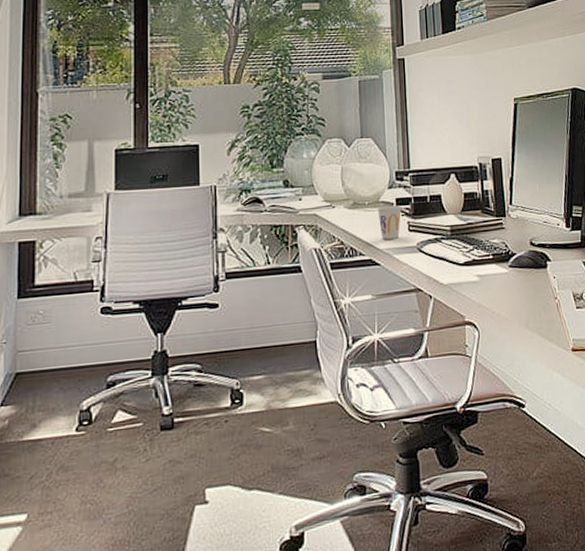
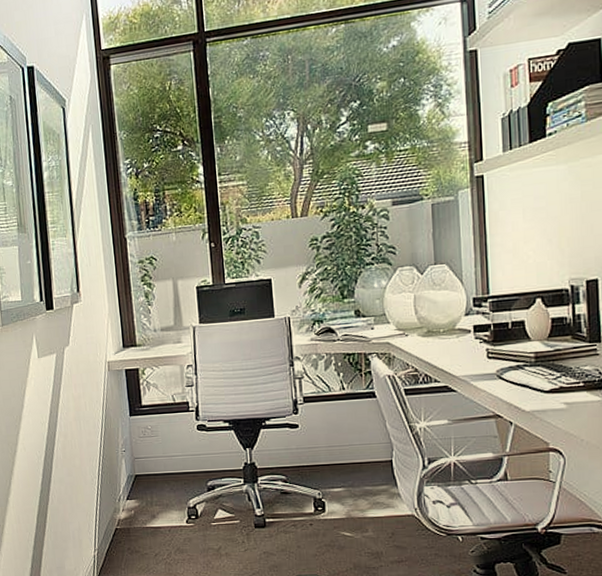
cup: present [377,205,401,240] -> none [453,332,479,367]

